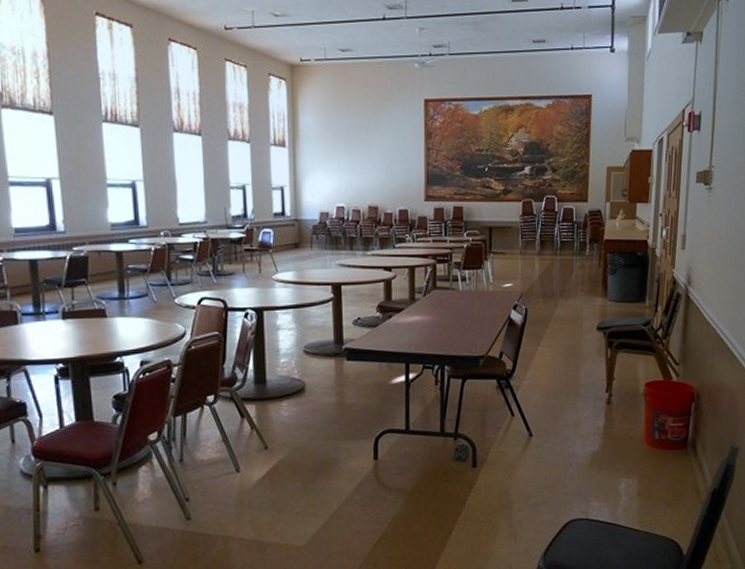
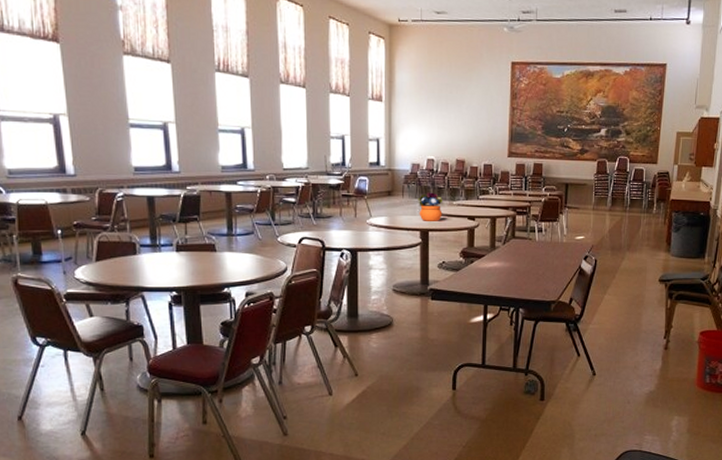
flower arrangement: none [328,241,356,274] -> present [417,191,443,221]

